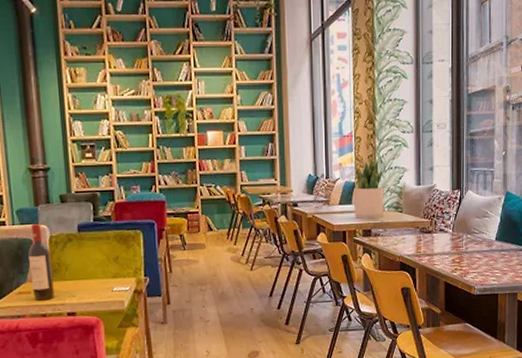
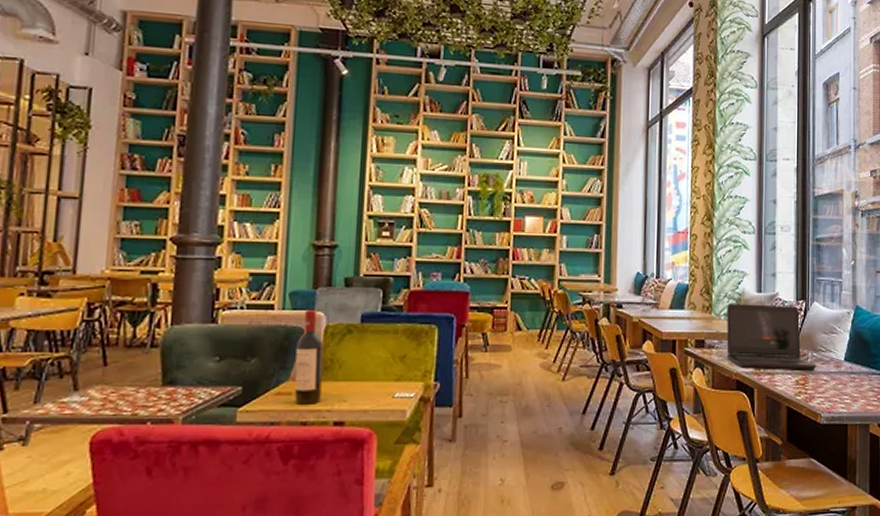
planter: present [354,158,384,219] -> none [686,258,721,328]
laptop computer: none [390,195,471,252] -> present [726,304,817,370]

